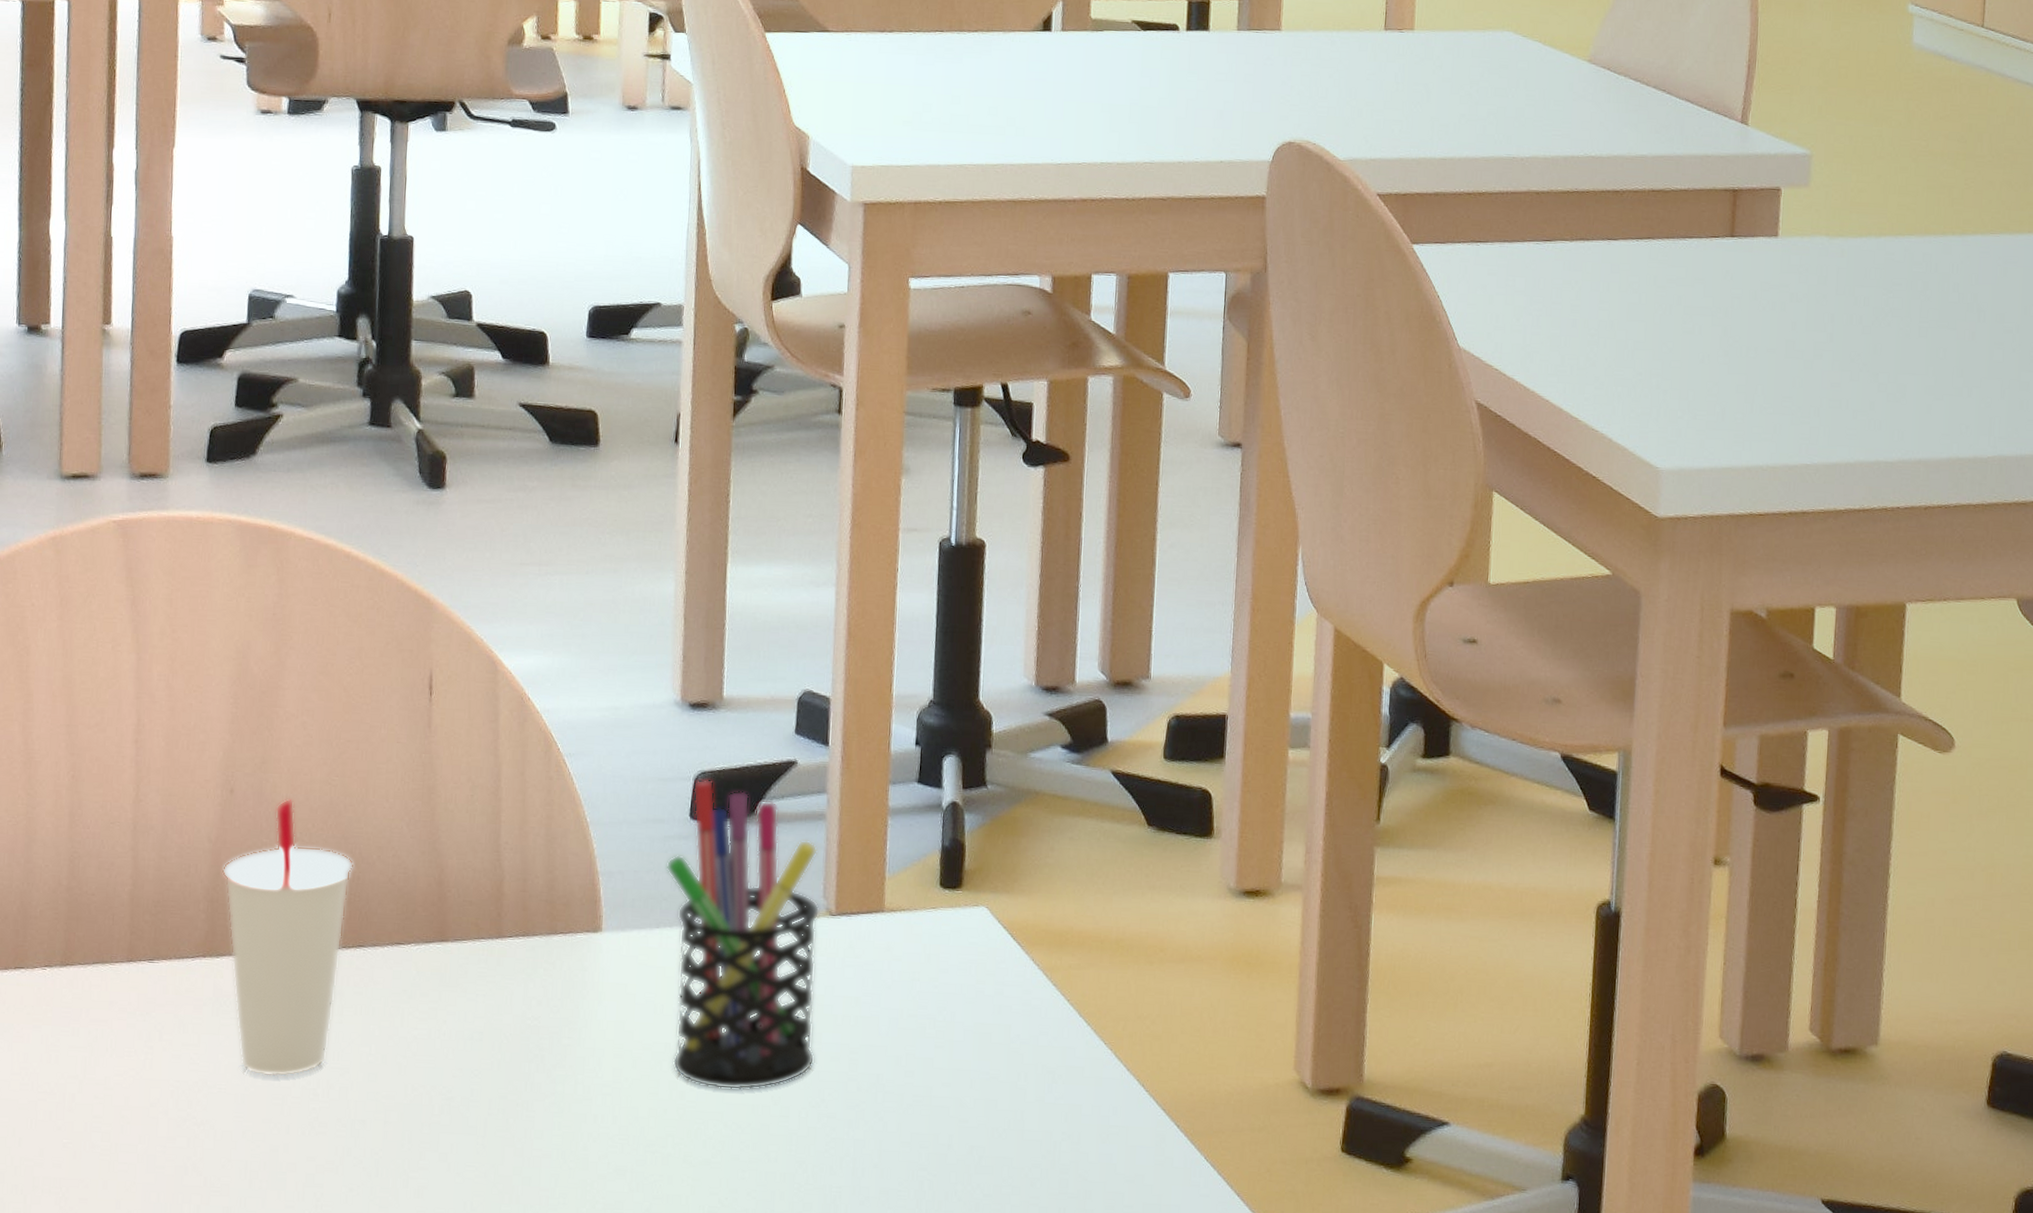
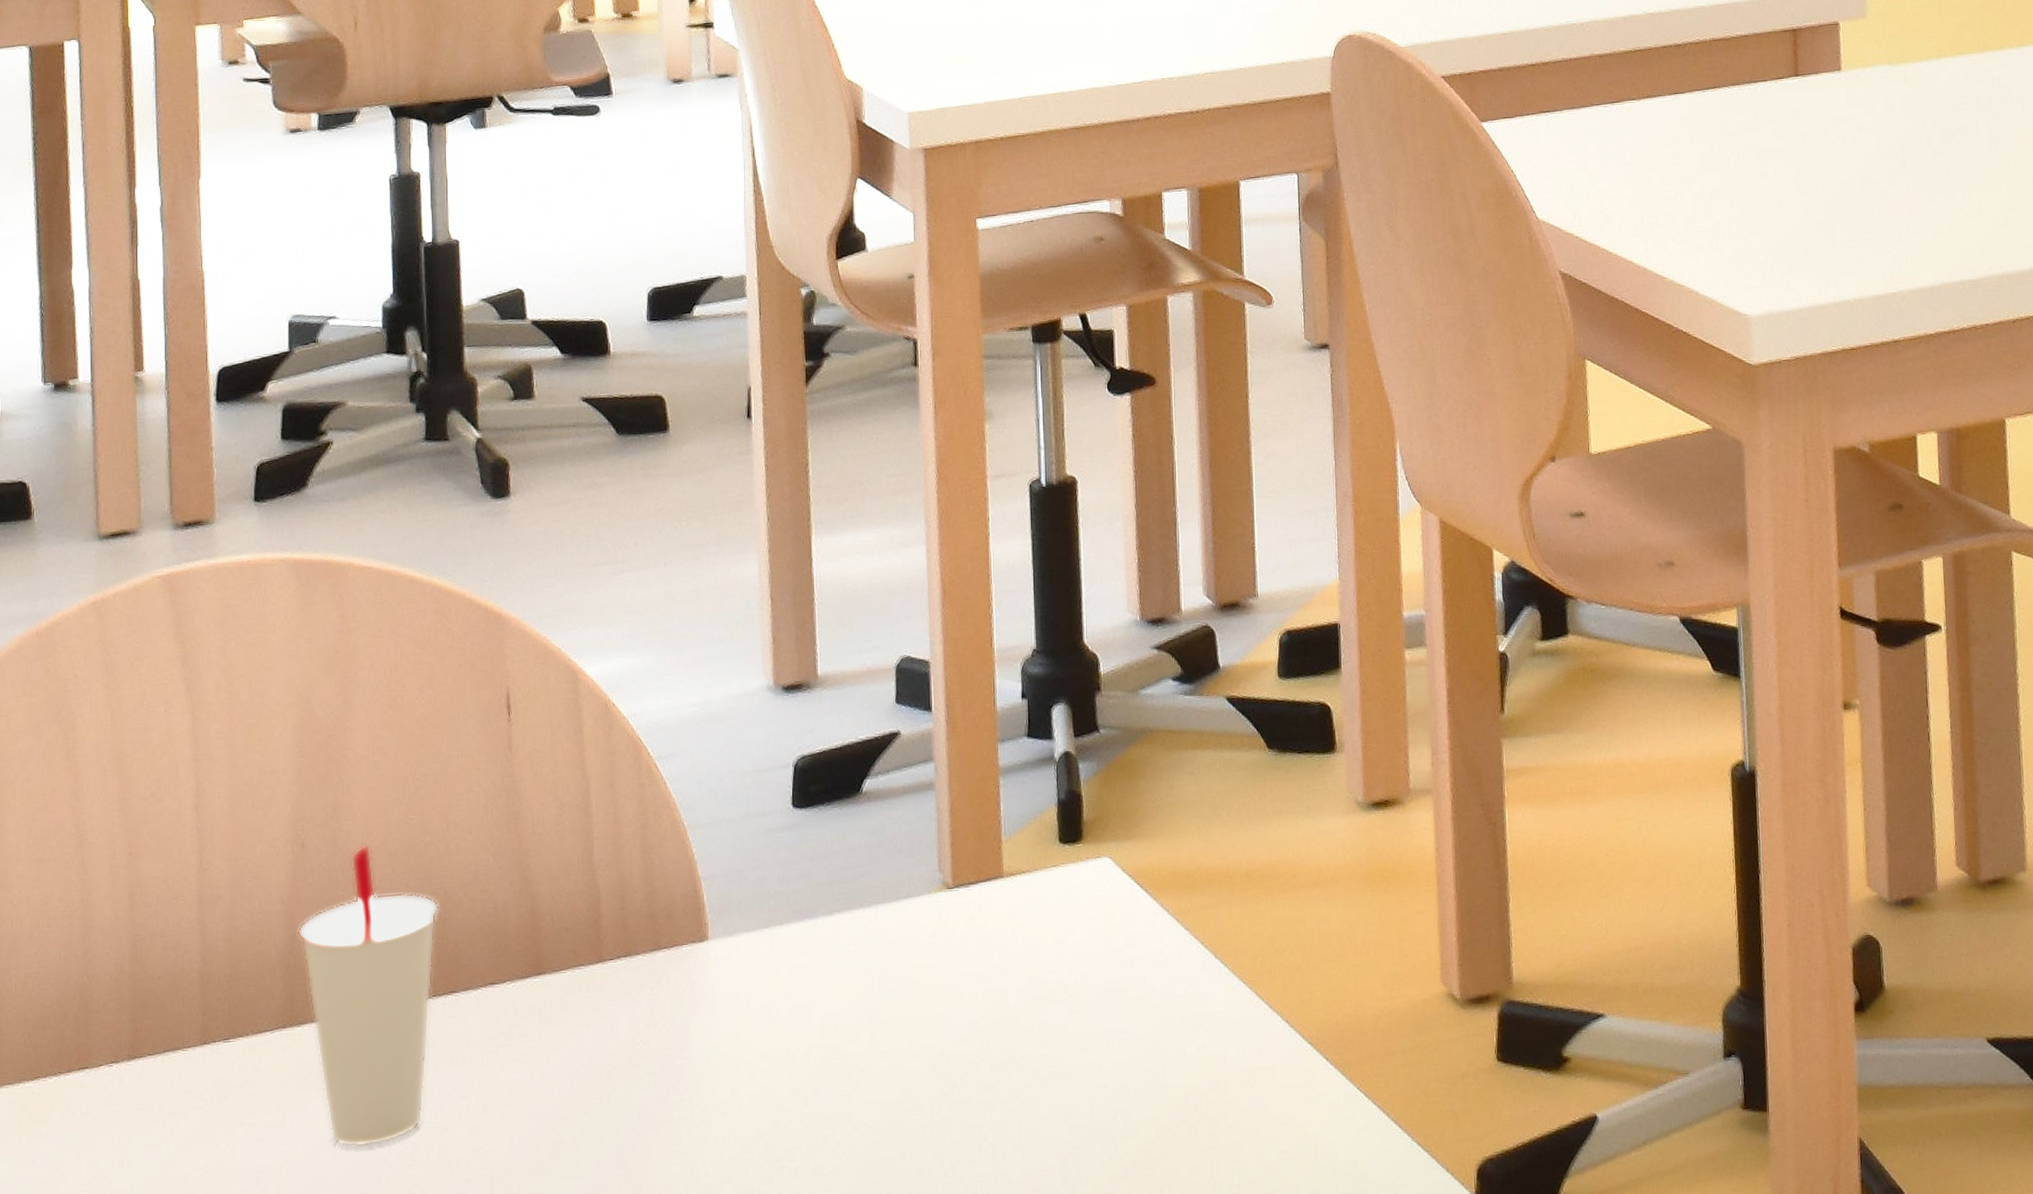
pen holder: present [666,778,820,1090] -> none [771,763,943,1090]

